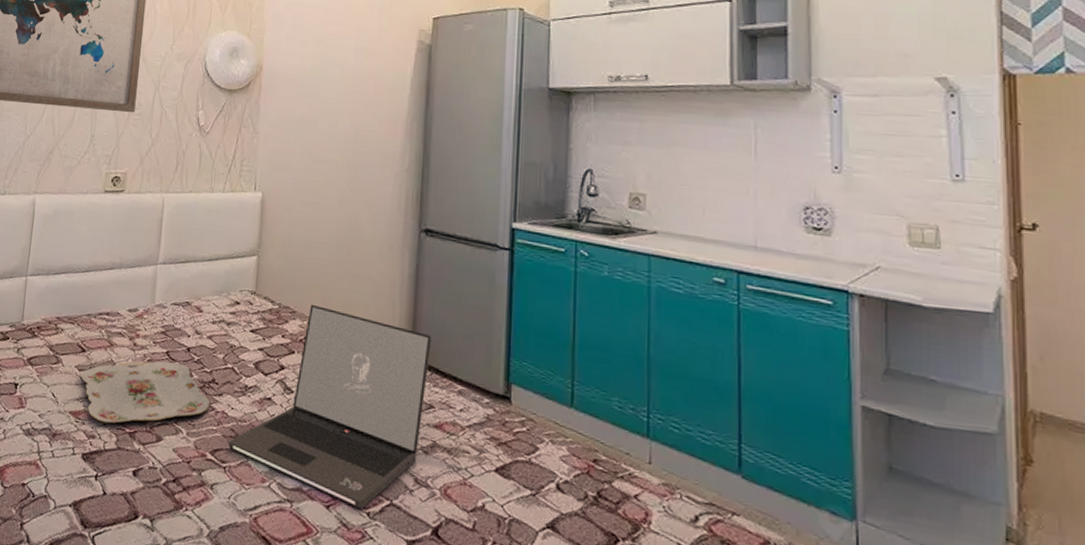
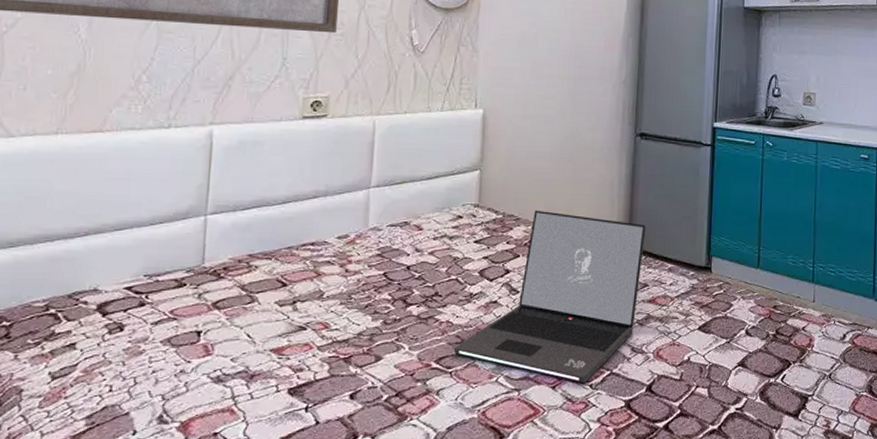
serving tray: present [81,361,210,424] -> none [283,282,433,354]

